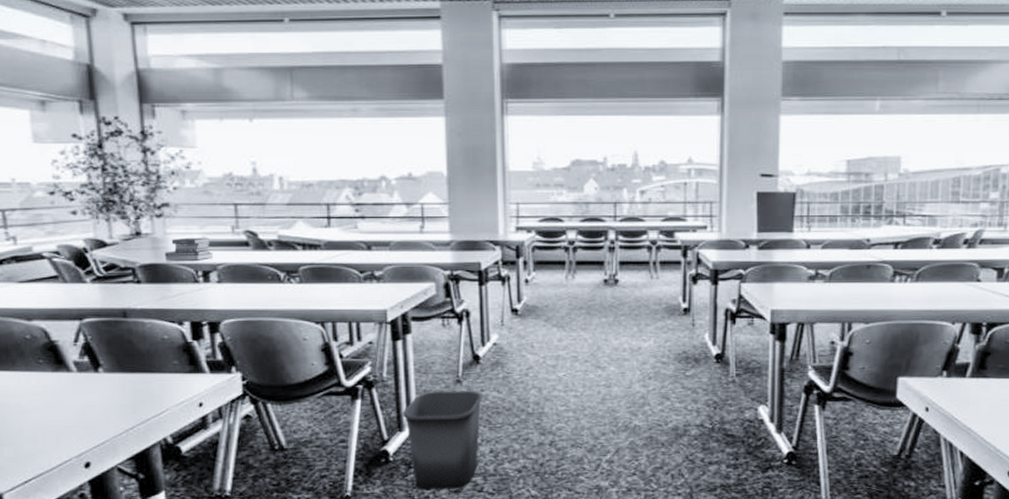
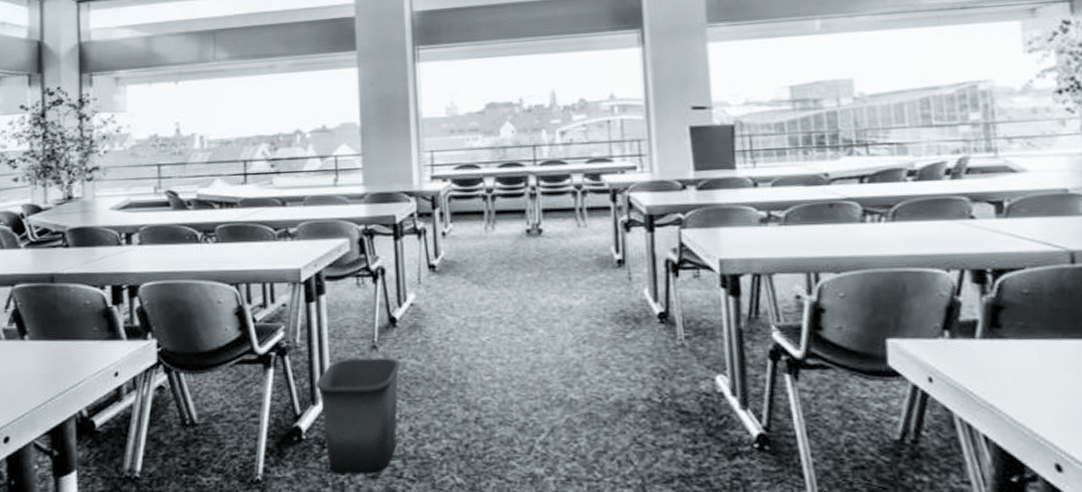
books: present [165,237,214,261] -> none [92,199,137,224]

